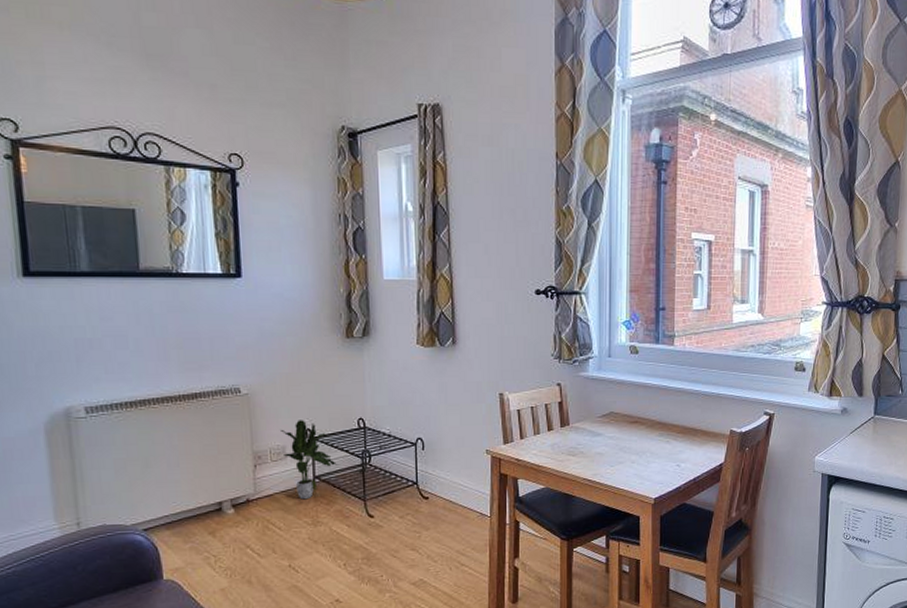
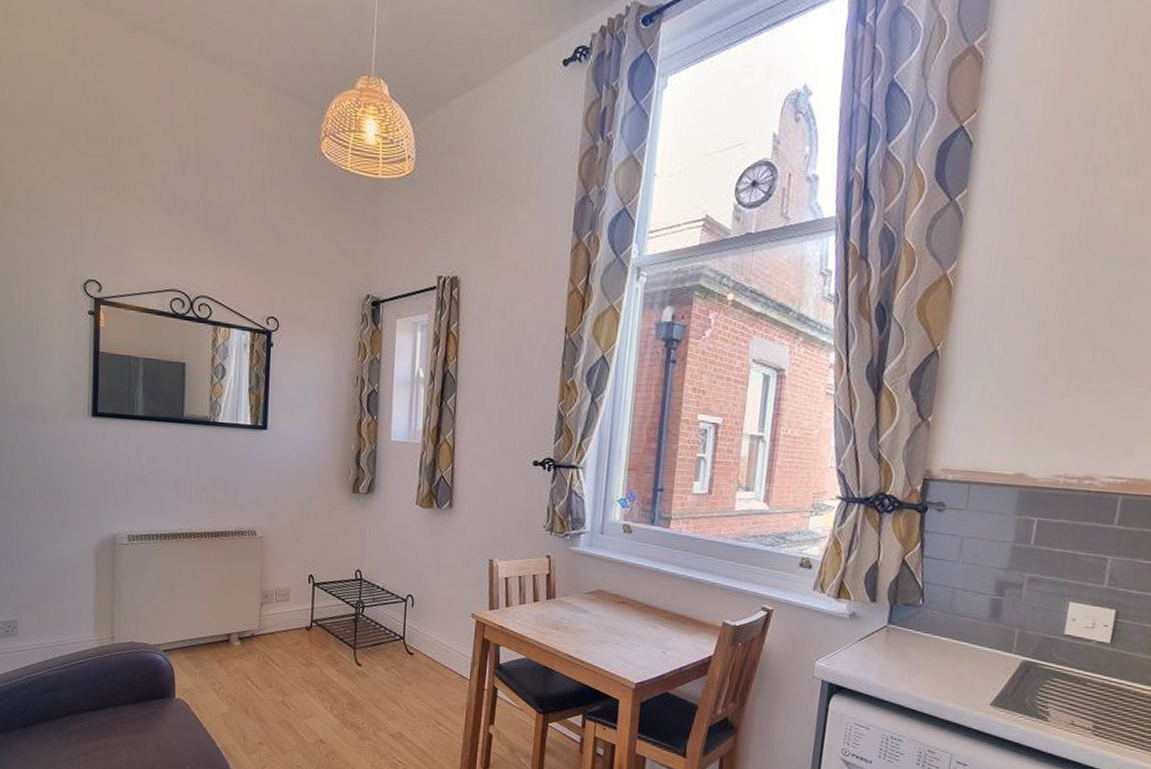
potted plant: present [281,420,338,500] -> none [287,565,334,641]

